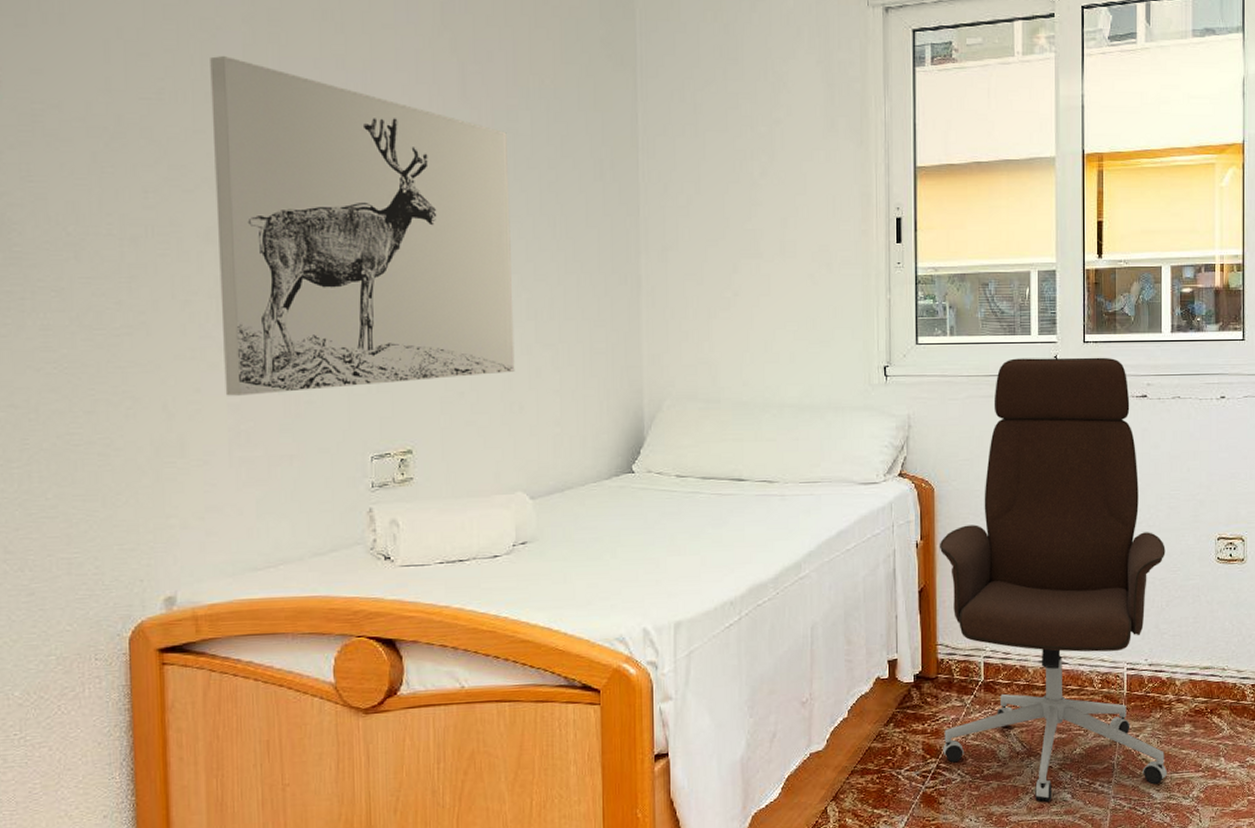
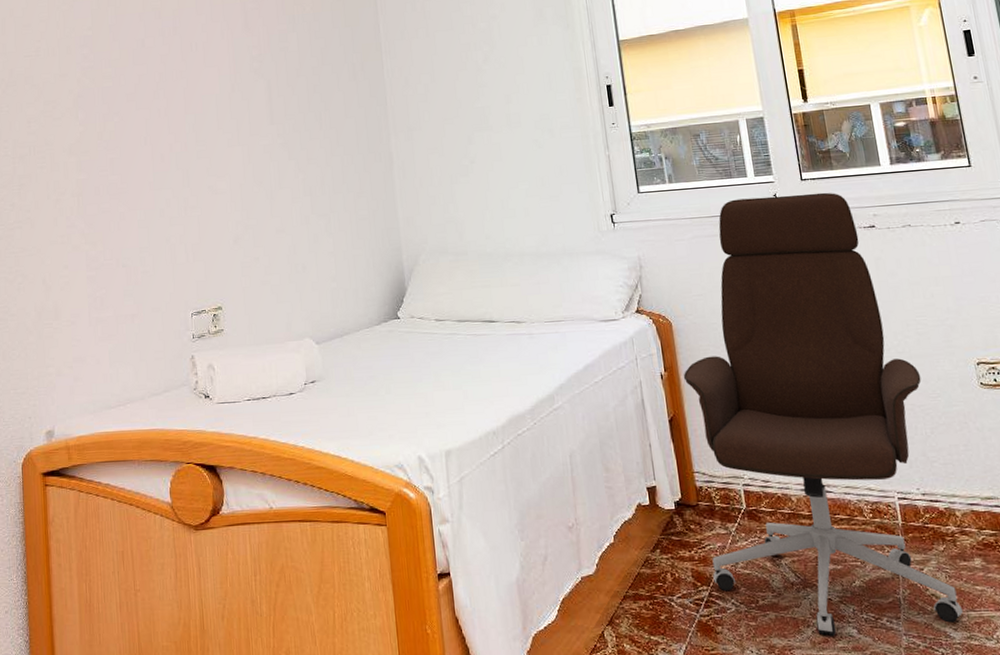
wall art: present [210,56,515,396] -> none [70,19,297,270]

